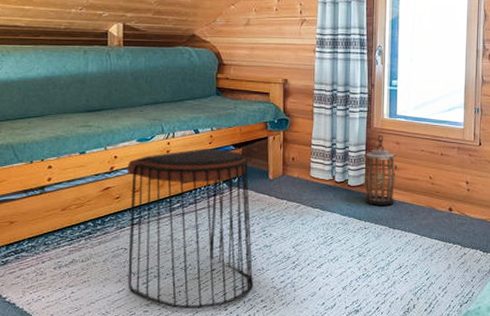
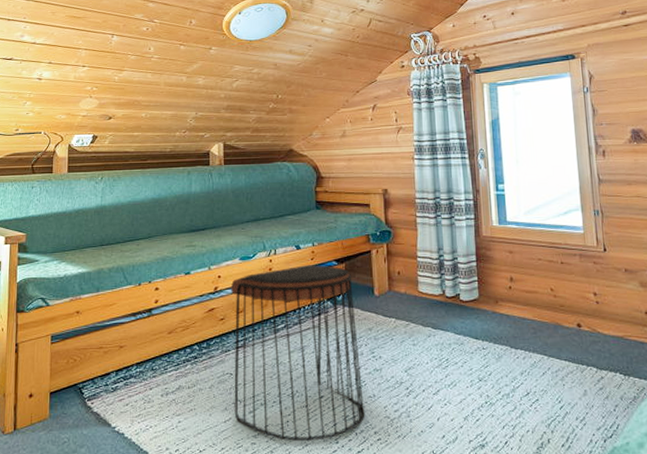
lantern: present [364,135,397,205] -> none [475,244,514,322]

